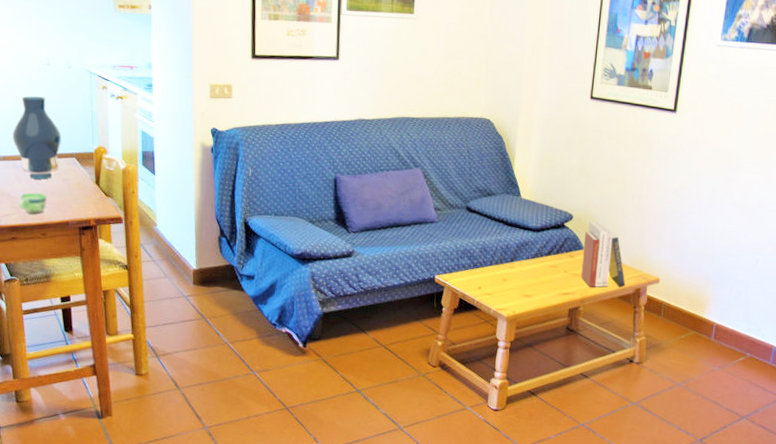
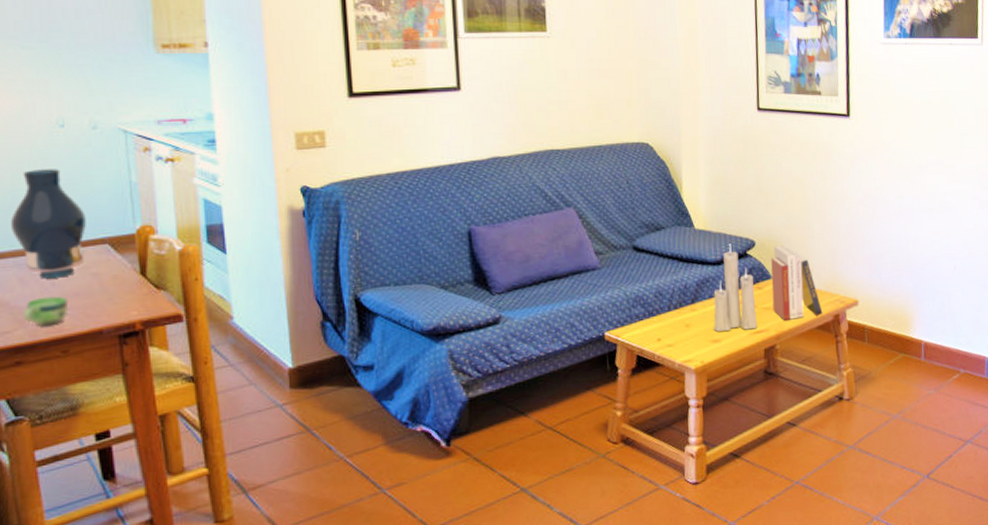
candle: none [527,214,568,291] -> present [713,243,757,332]

